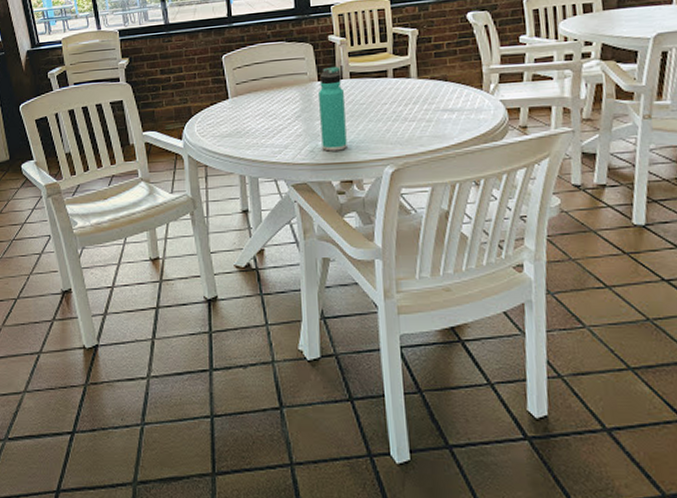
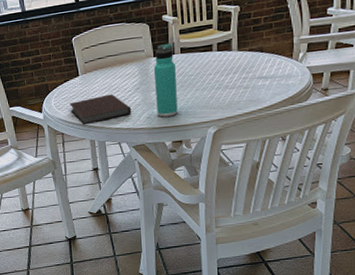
notebook: none [216,121,291,157] -> present [69,94,132,125]

